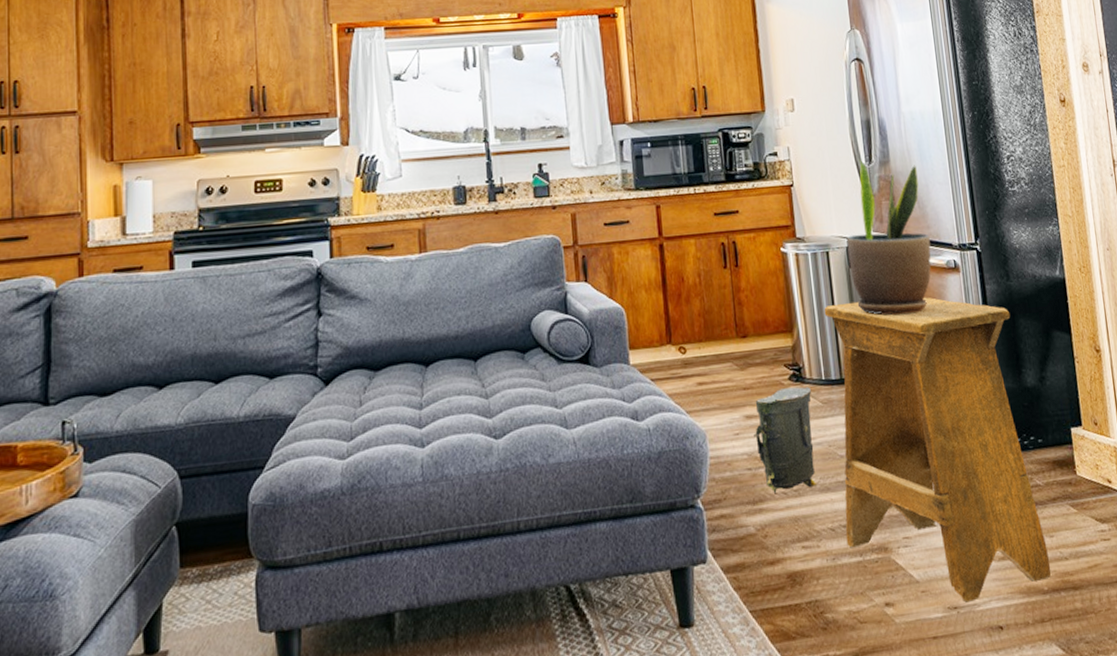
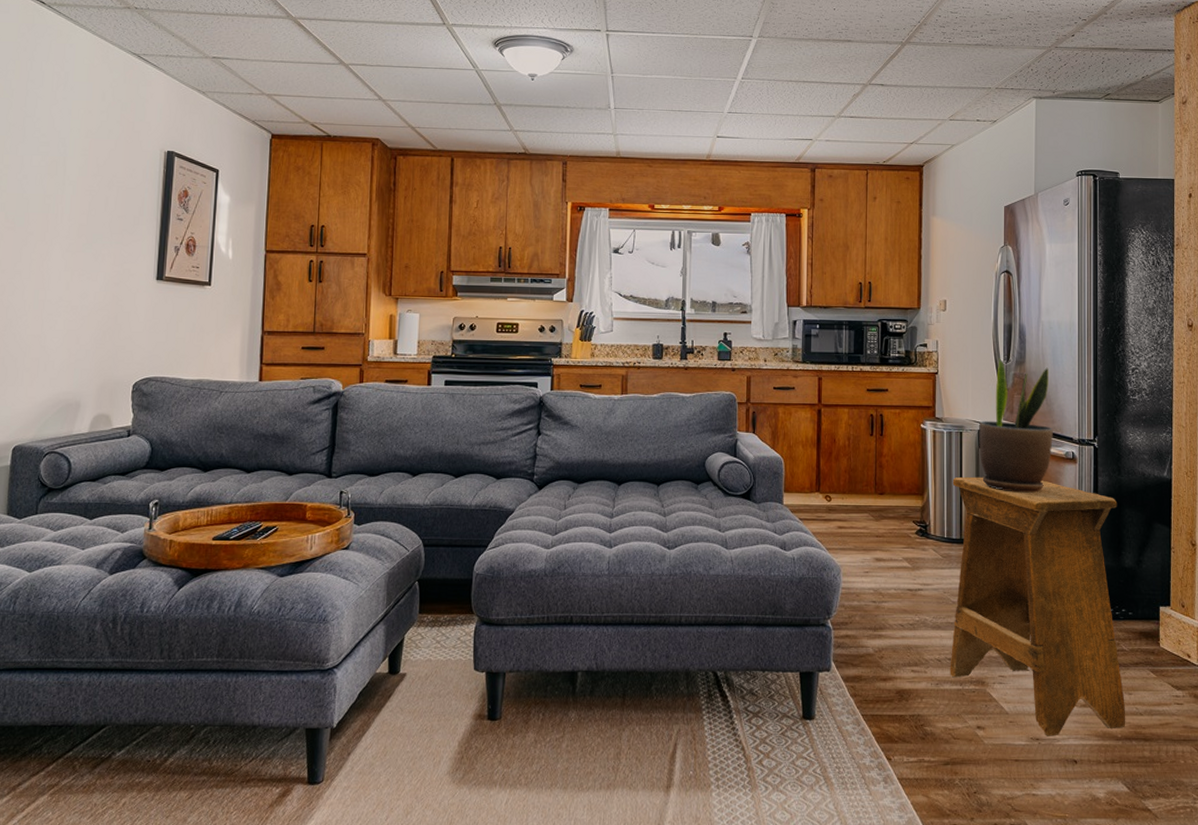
bag: present [754,386,818,493] -> none [881,540,935,624]

